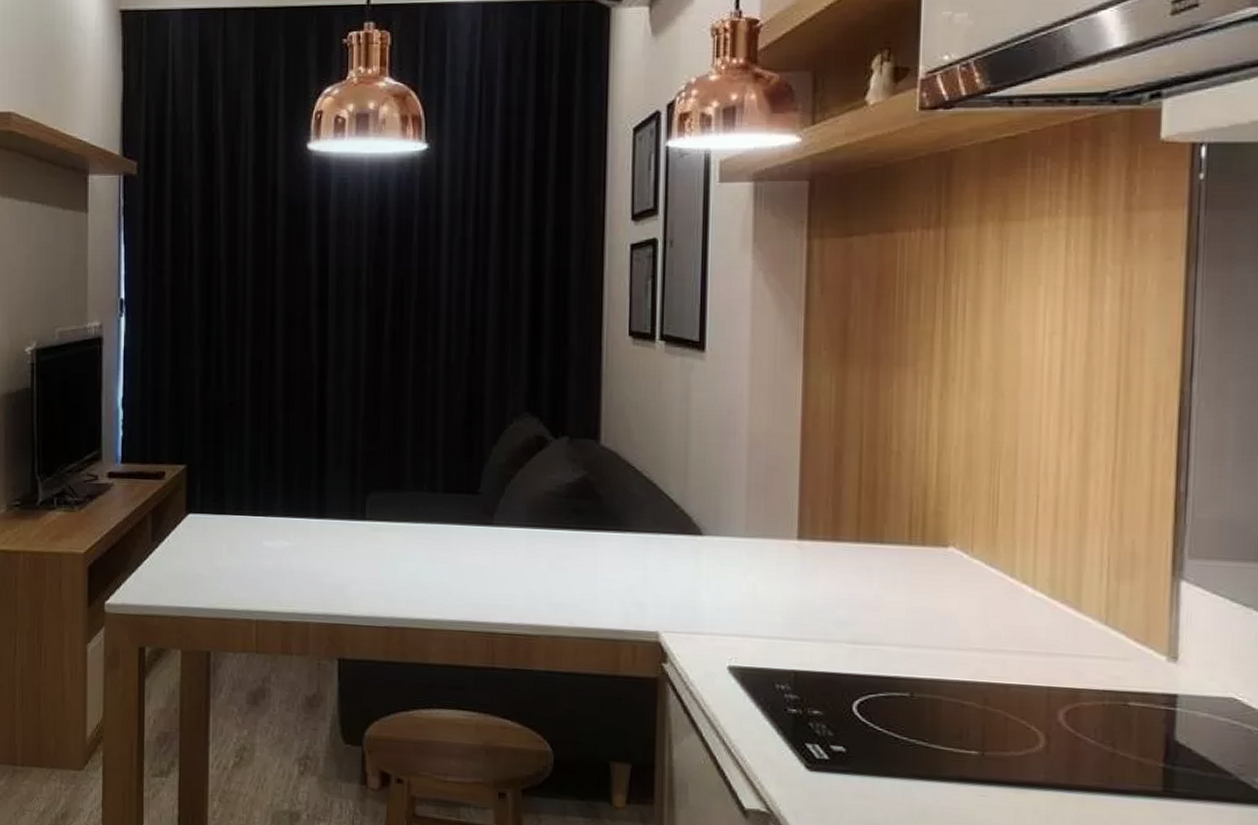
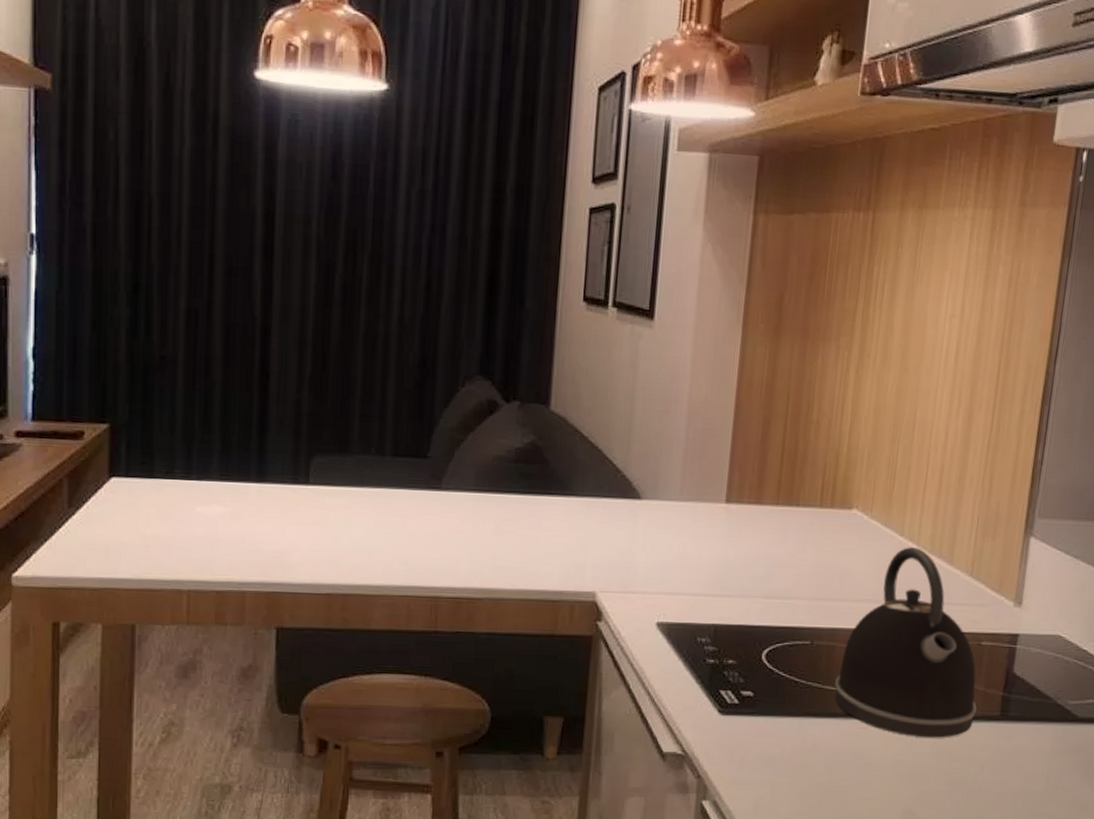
kettle: none [943,590,1131,813] -> present [834,547,978,738]

